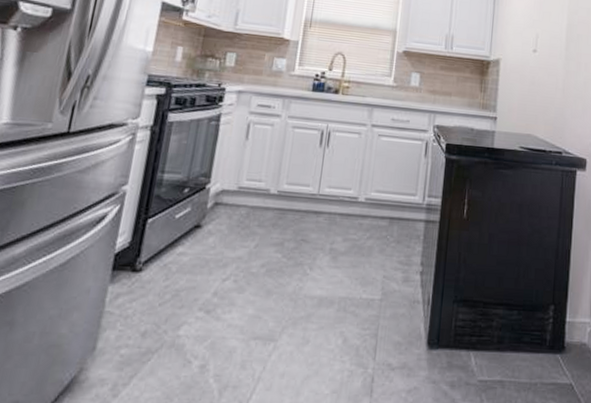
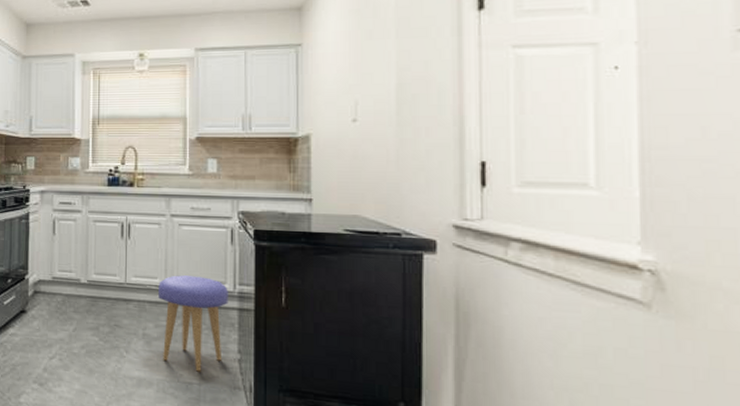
stool: none [348,186,418,287] -> present [158,275,228,372]

